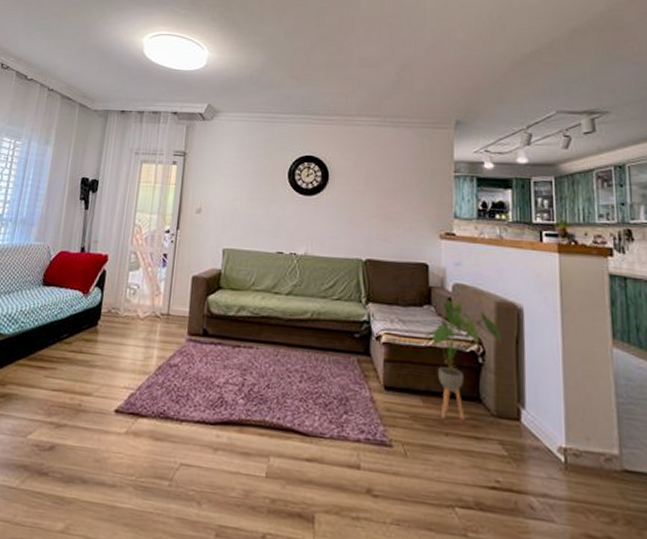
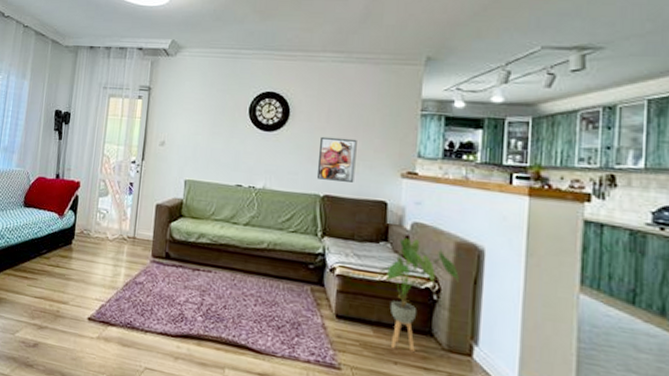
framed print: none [358,199,396,245] -> present [316,136,357,183]

